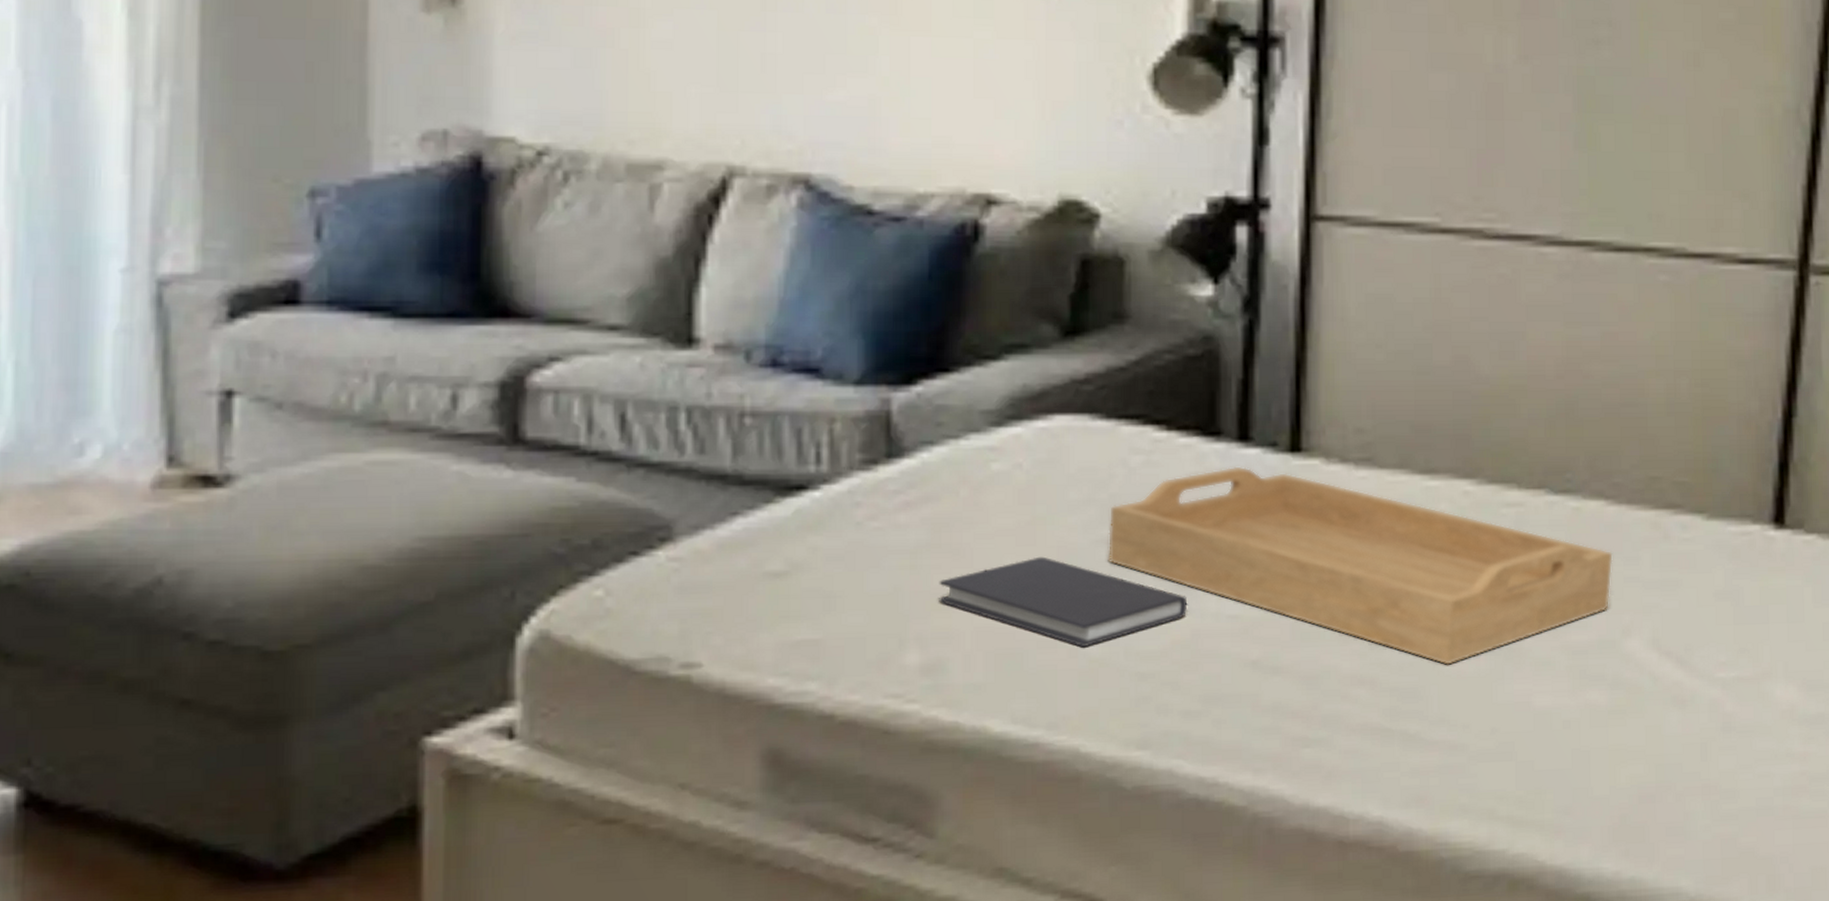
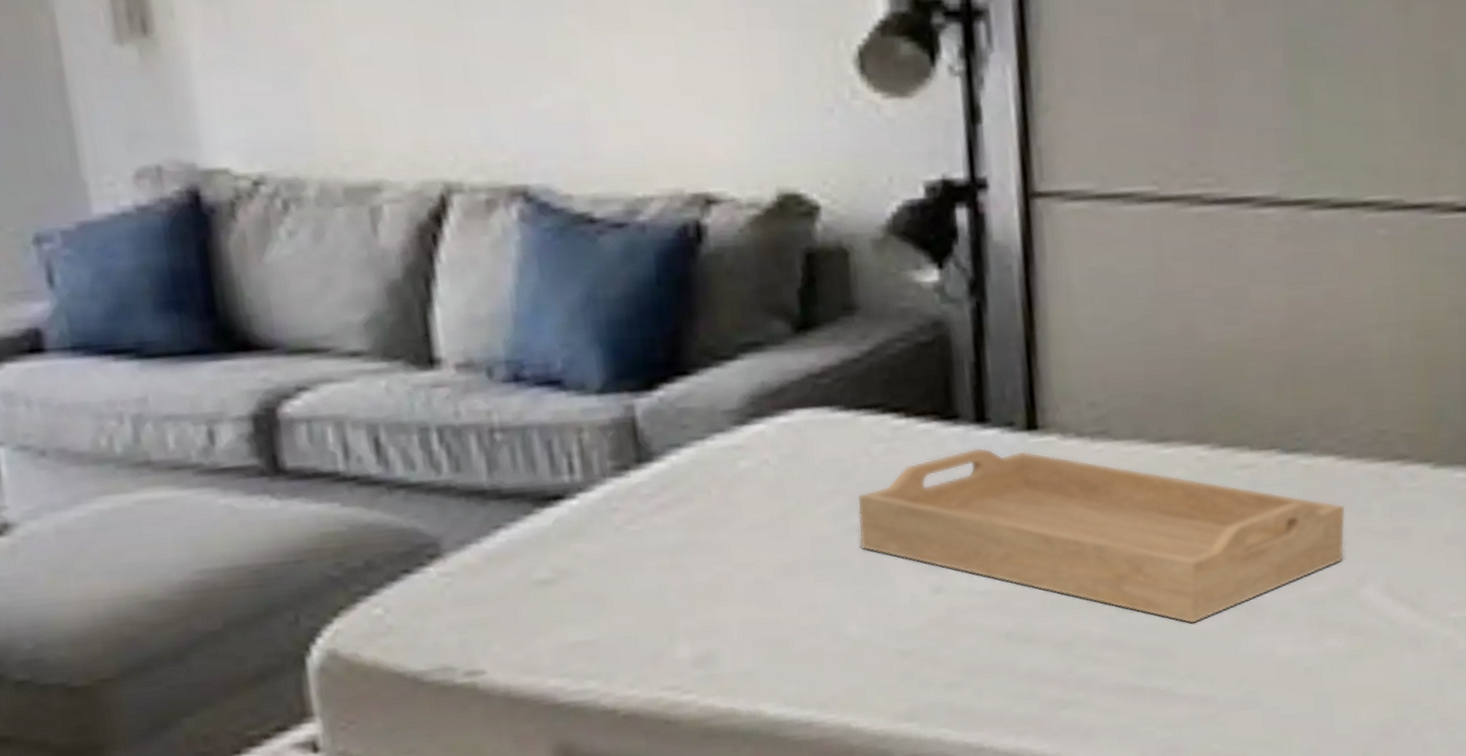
diary: present [939,556,1188,648] -> none [701,547,941,631]

